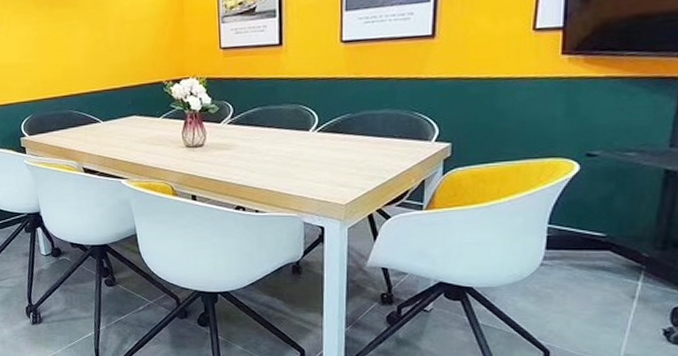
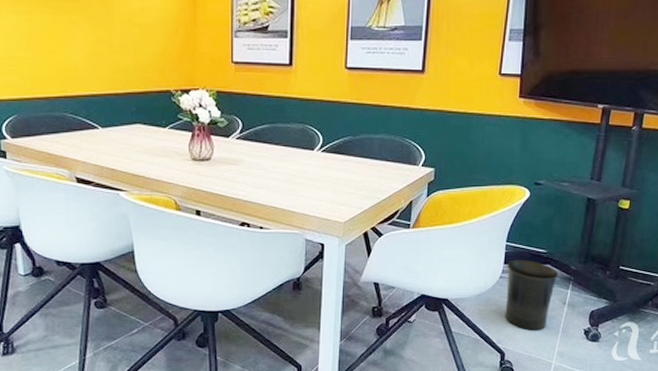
waste bin: none [548,244,624,327] -> present [505,259,559,330]

